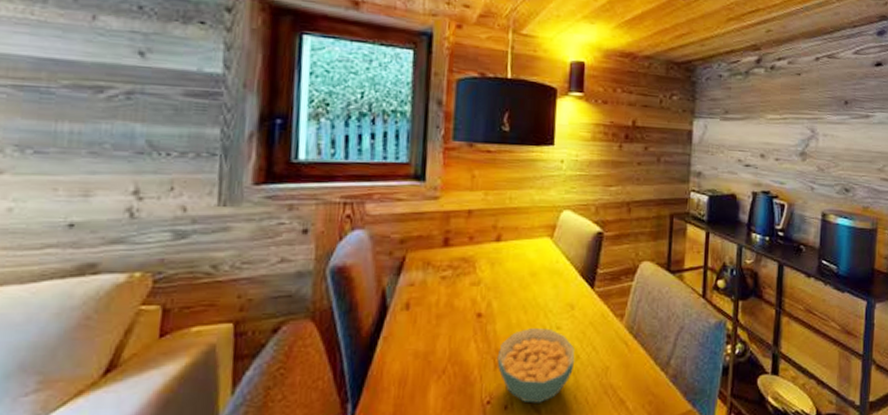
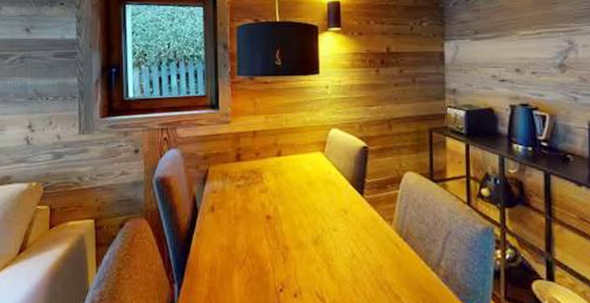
cereal bowl: present [497,328,575,403] -> none [285,229,352,294]

